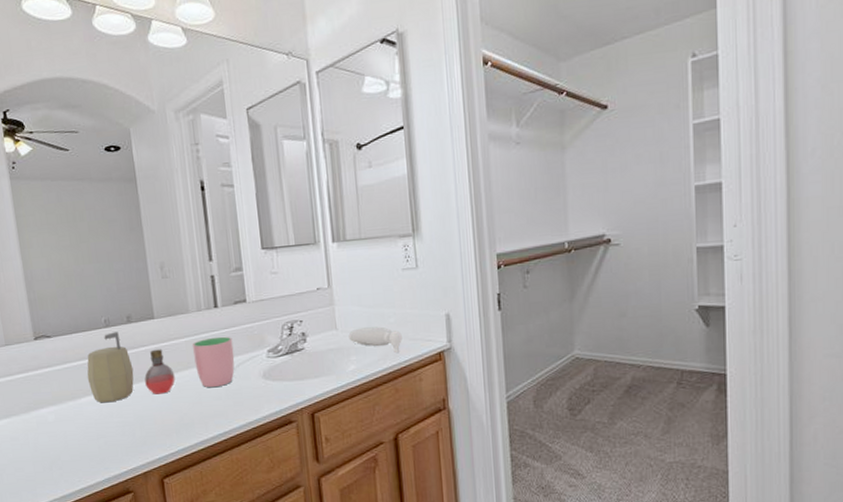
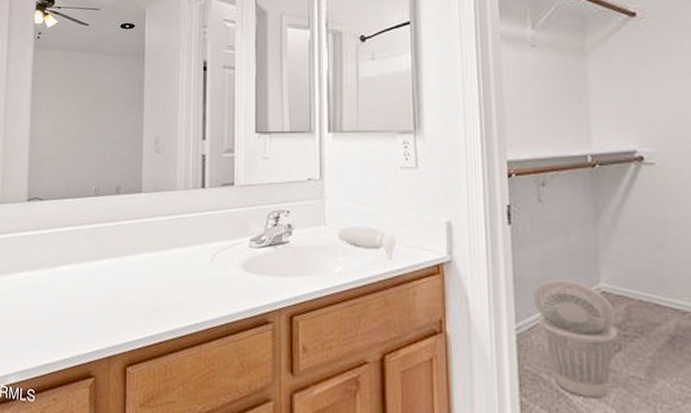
soap dispenser: present [87,331,134,403] -> none [69,201,114,275]
perfume bottle: present [144,349,175,395] -> none [123,224,154,273]
cup: present [191,336,235,388] -> none [174,218,216,273]
laundry basket: none [521,351,588,443] -> present [534,278,619,398]

